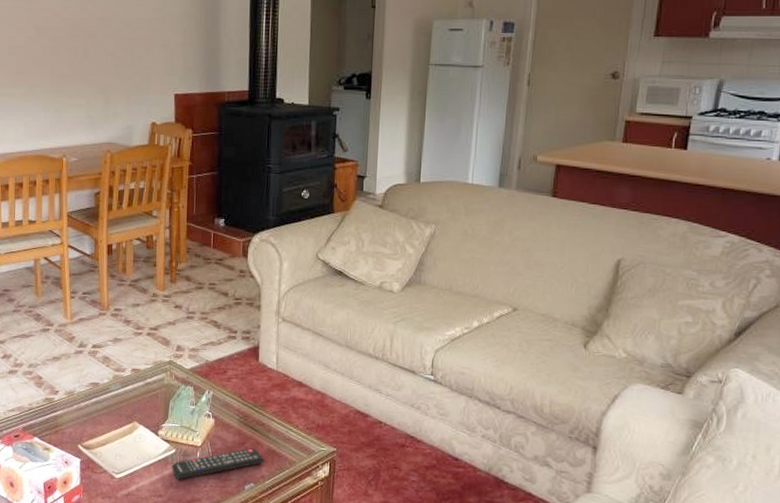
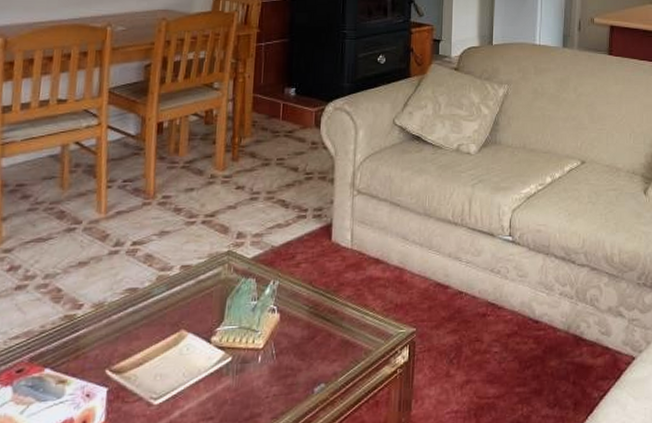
remote control: present [172,448,264,480] -> none [227,342,337,394]

